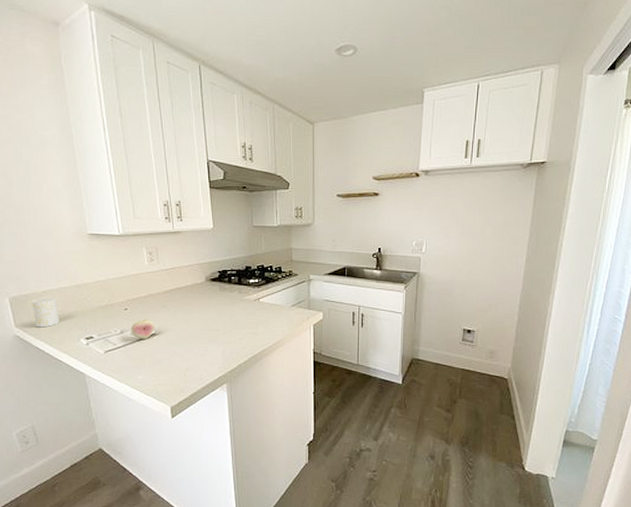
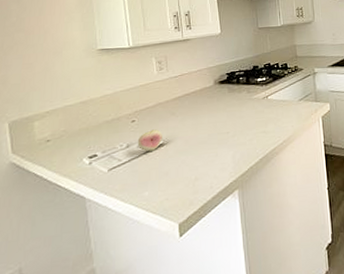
cup: present [31,298,59,328] -> none [33,118,62,151]

